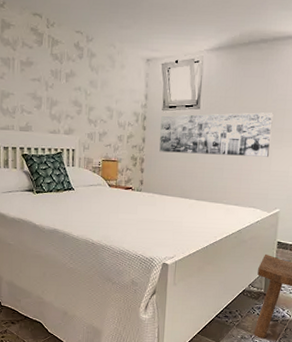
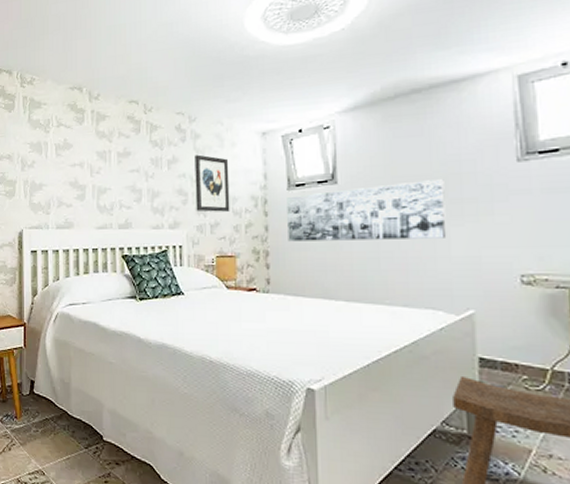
wall art: none [88,71,118,124] -> present [195,154,230,212]

